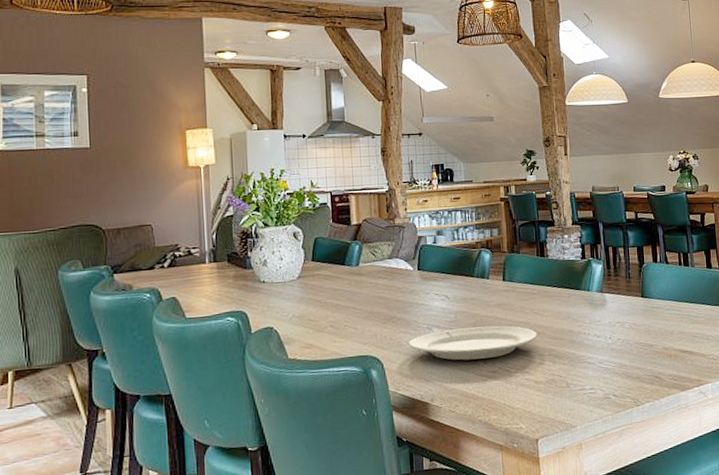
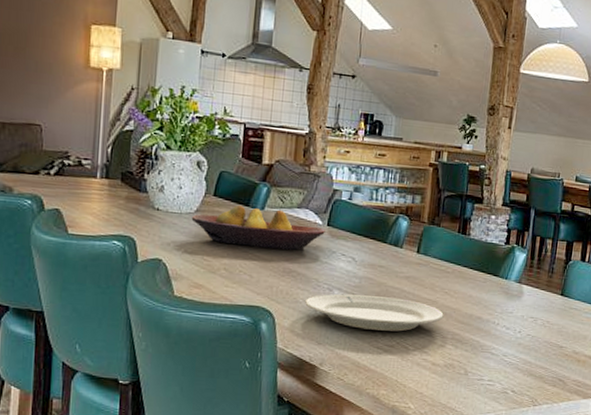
fruit bowl: none [295,263,417,303] -> present [191,205,325,250]

